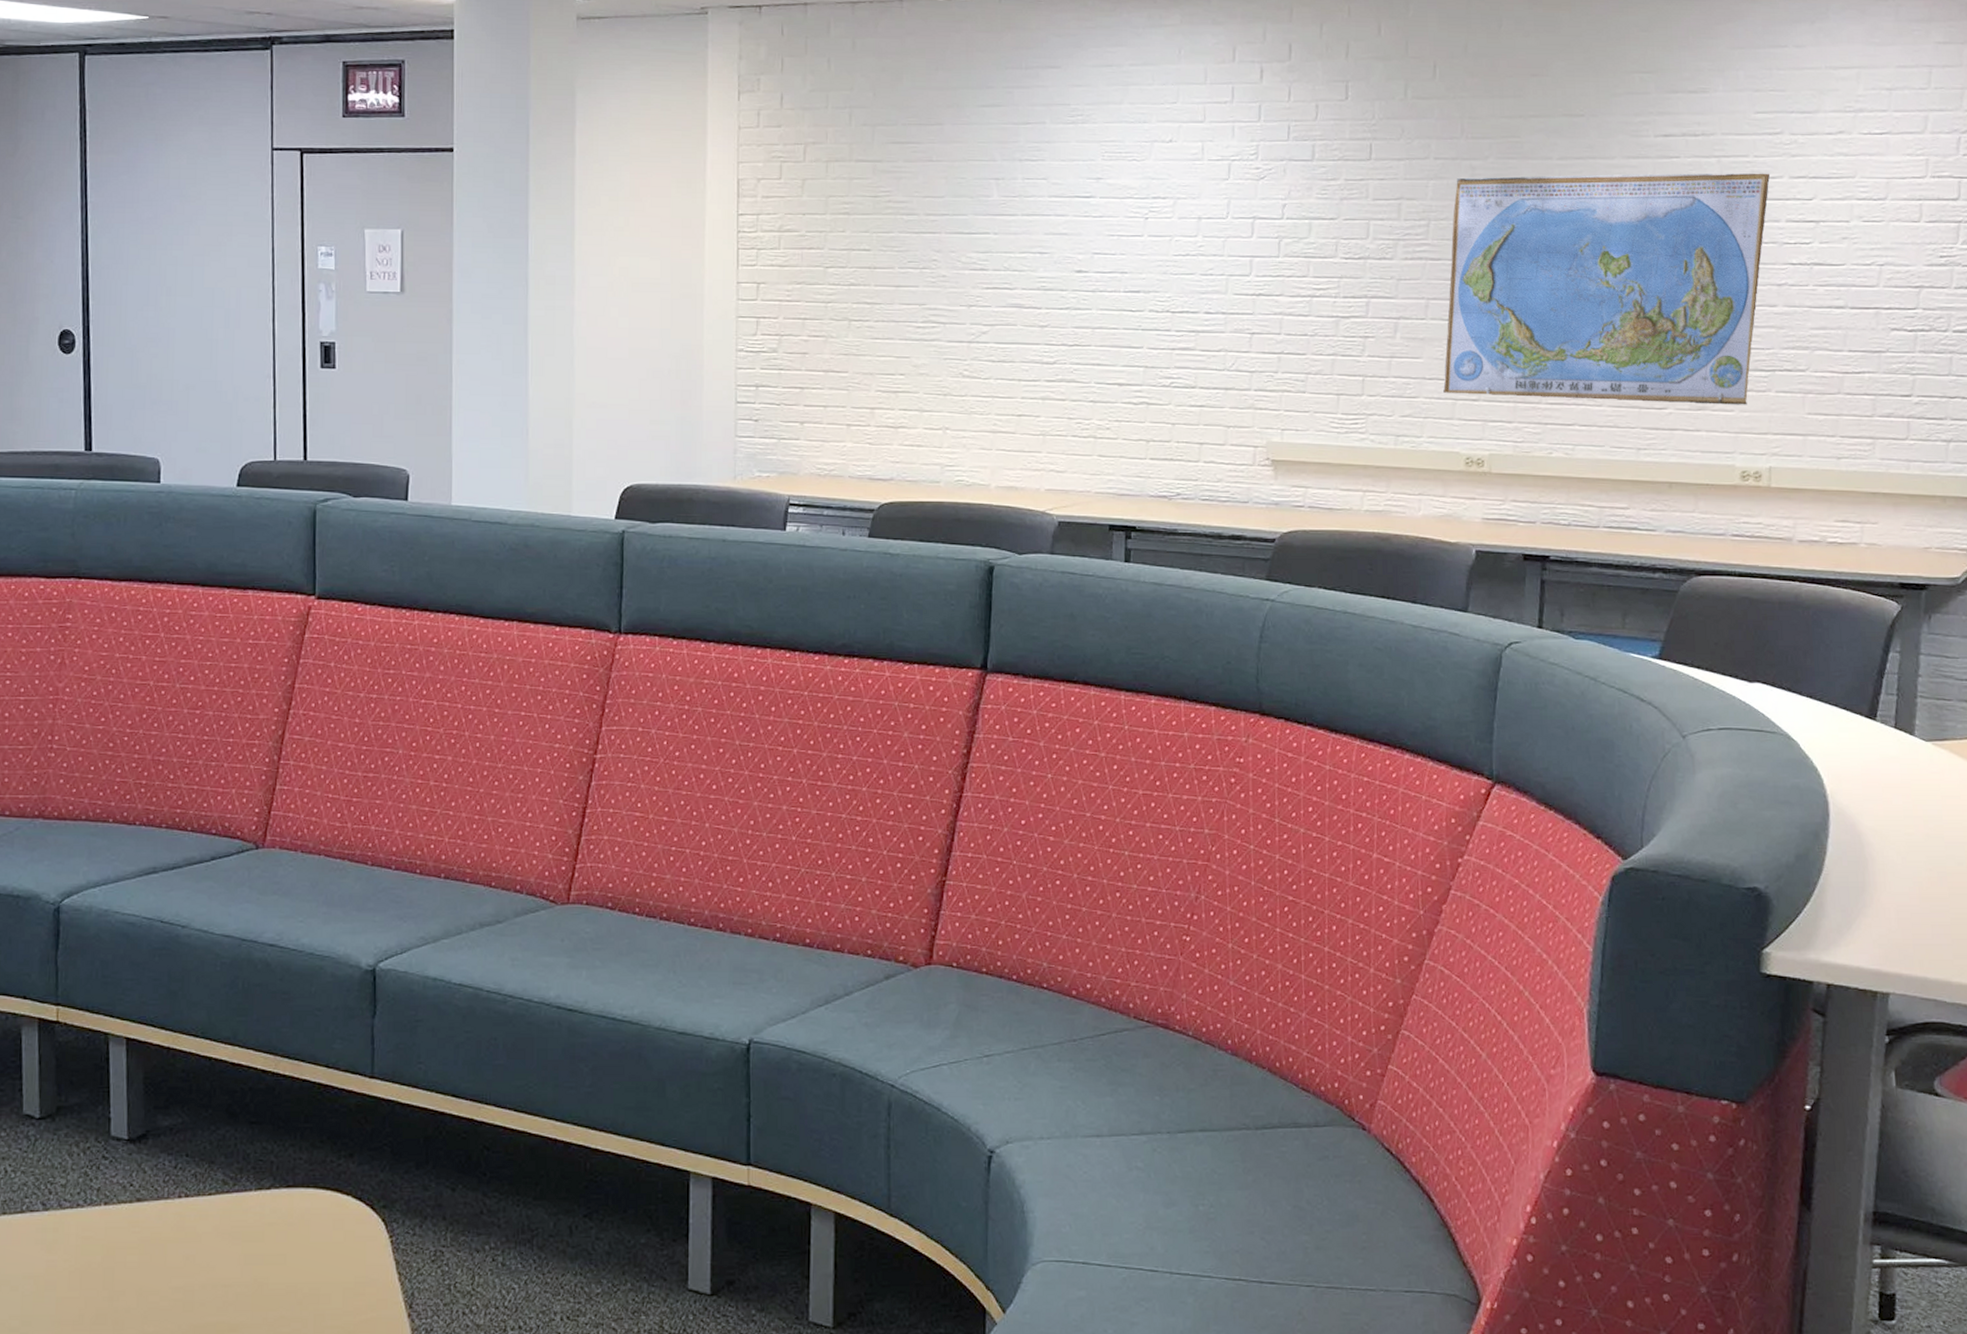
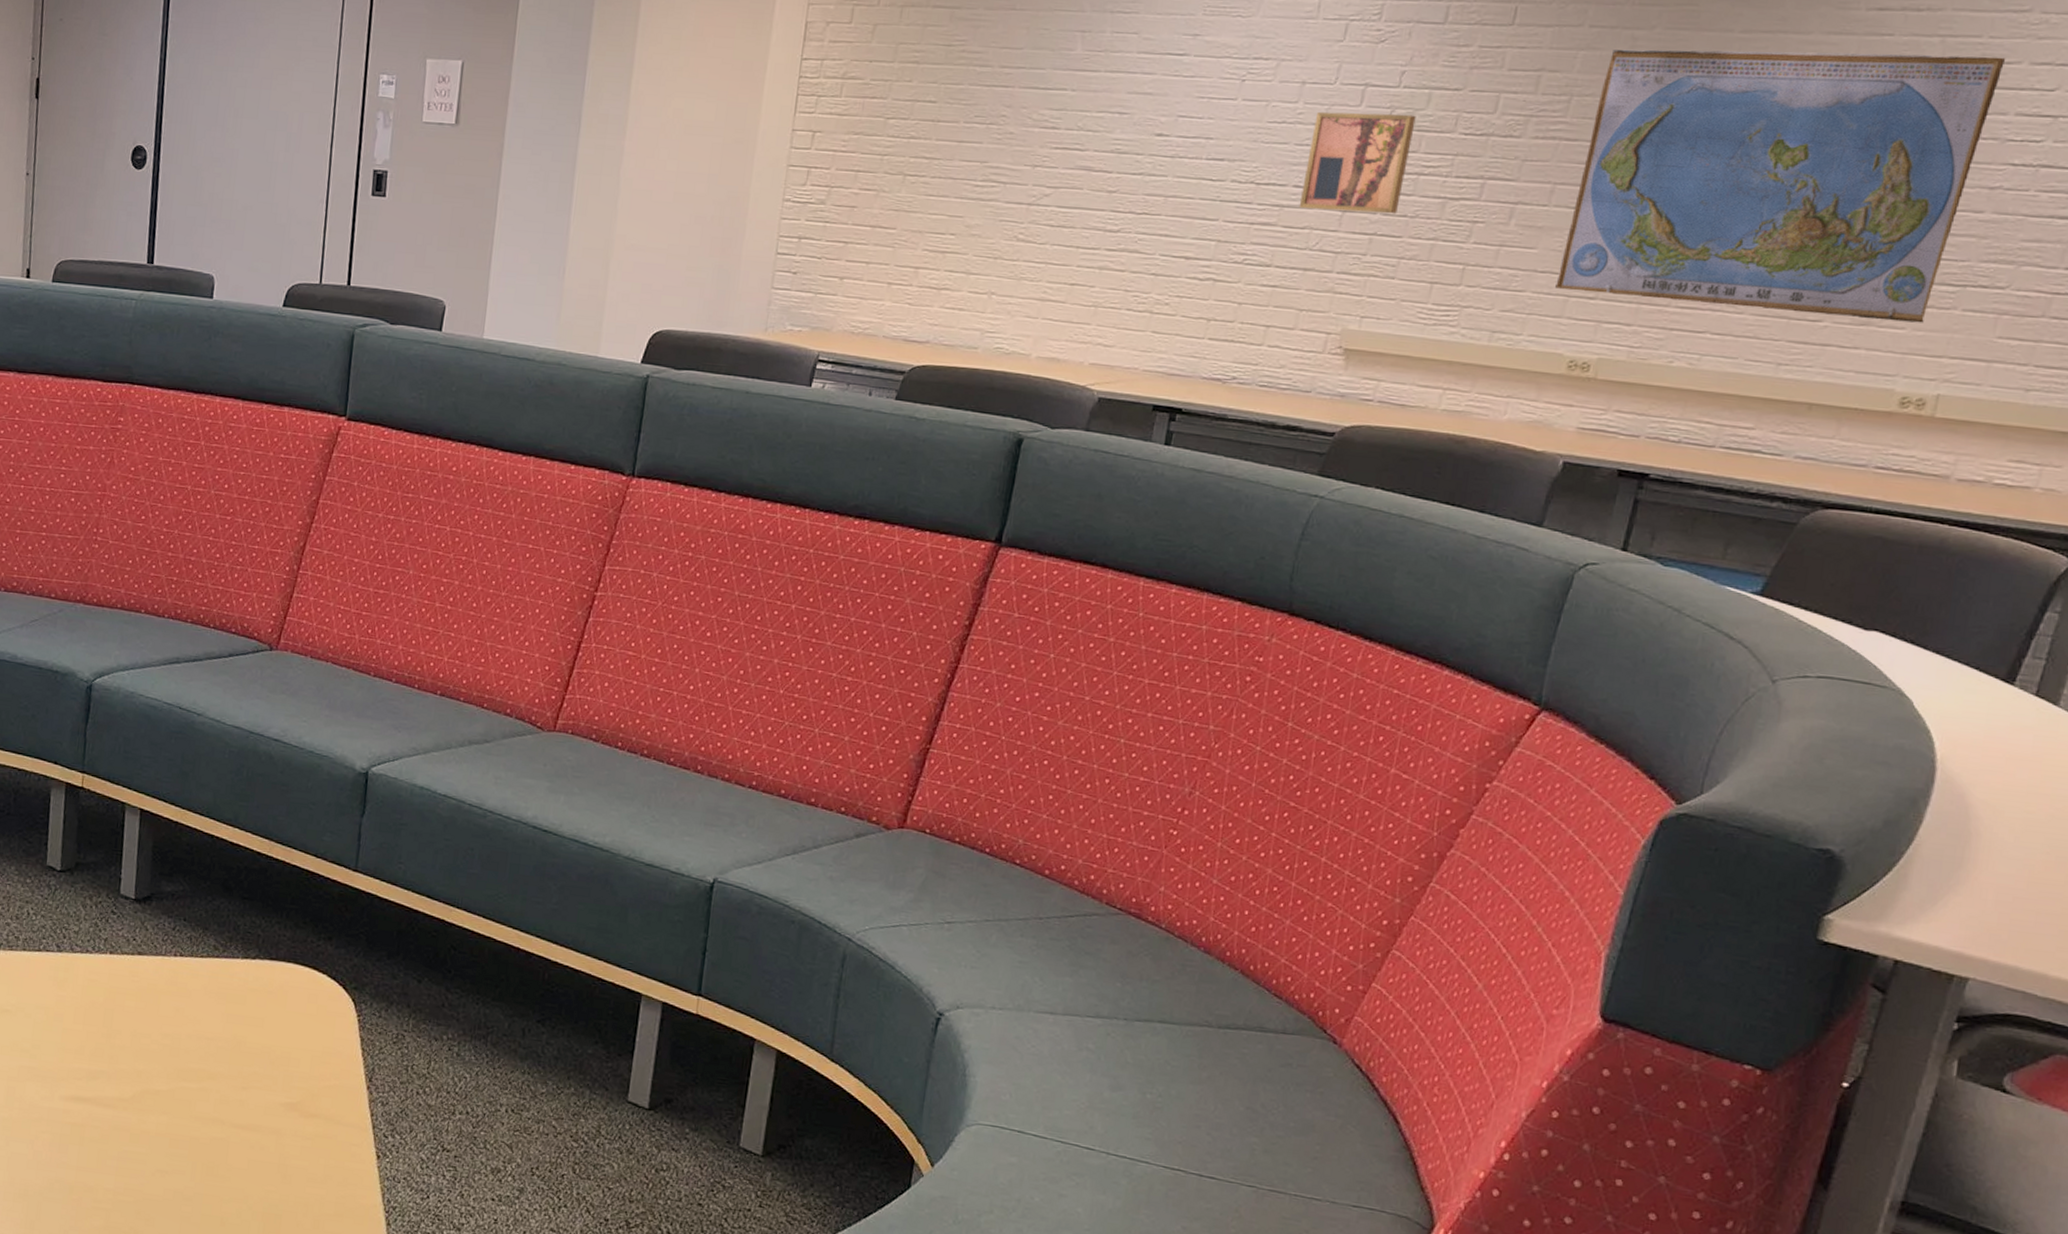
wall art: none [1212,243,1302,334] -> present [1299,111,1416,214]

